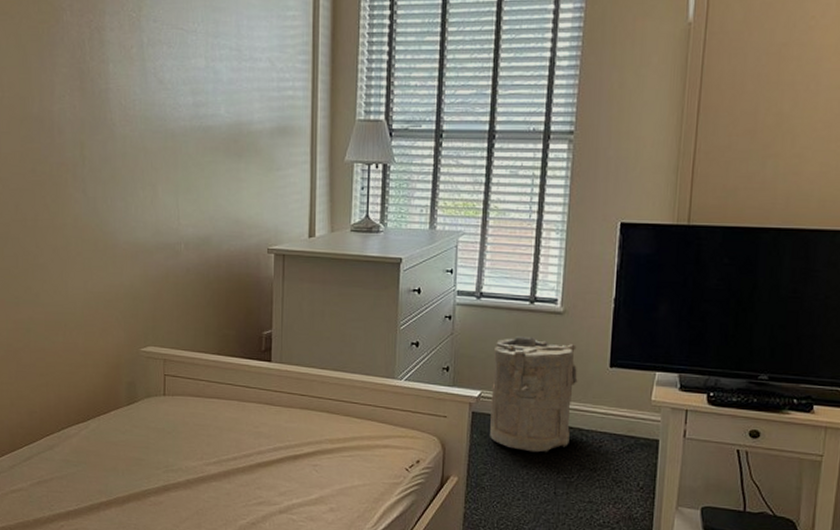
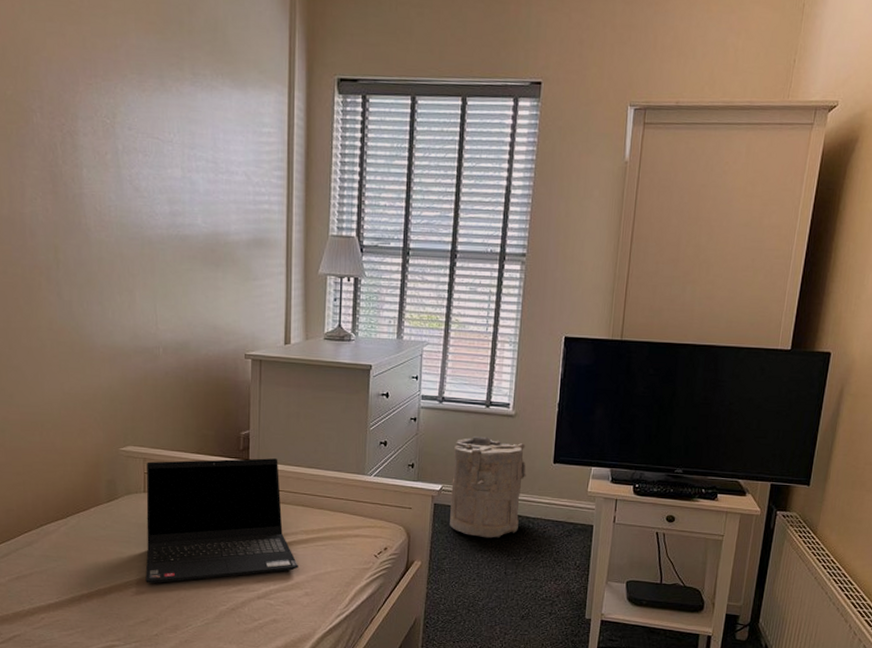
laptop computer: none [164,360,323,494] -> present [145,458,298,584]

